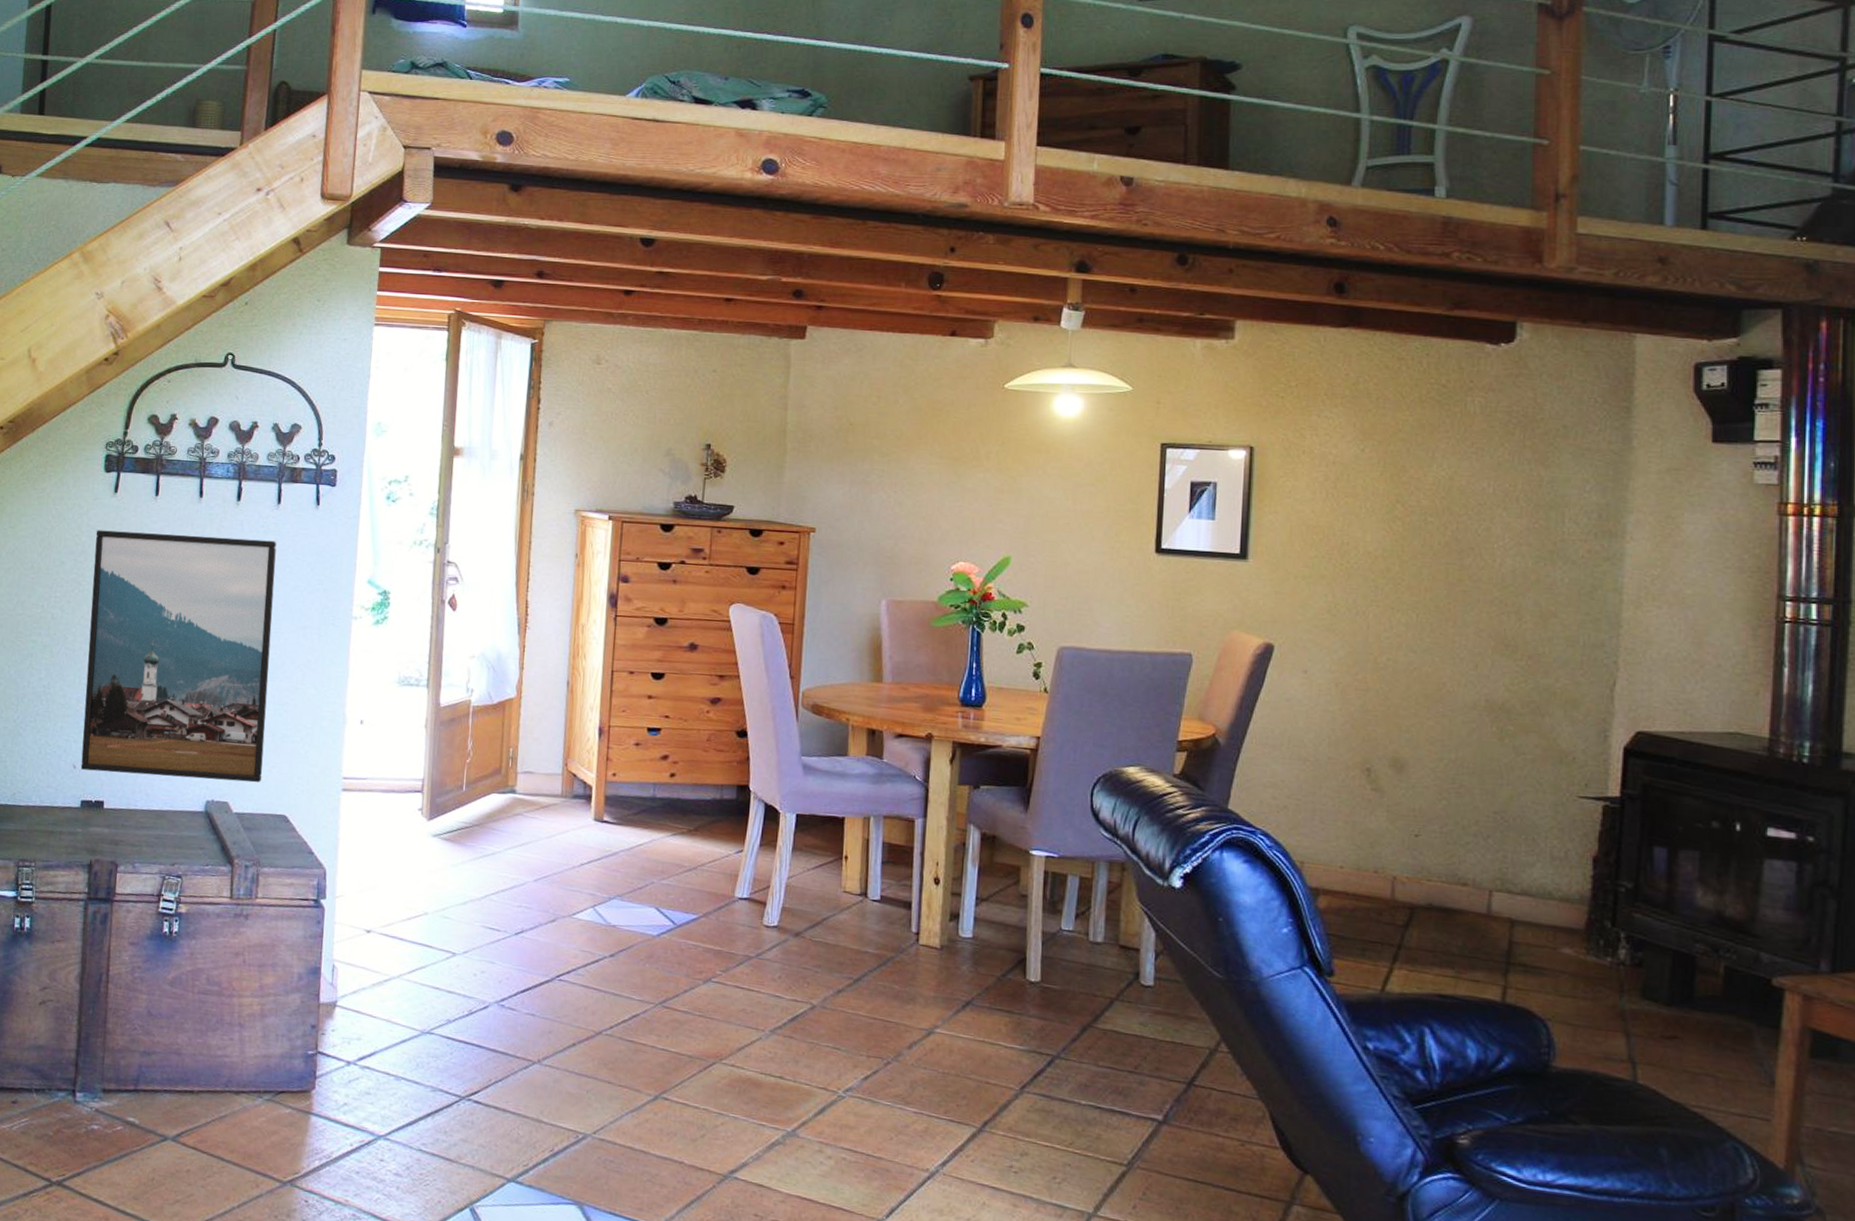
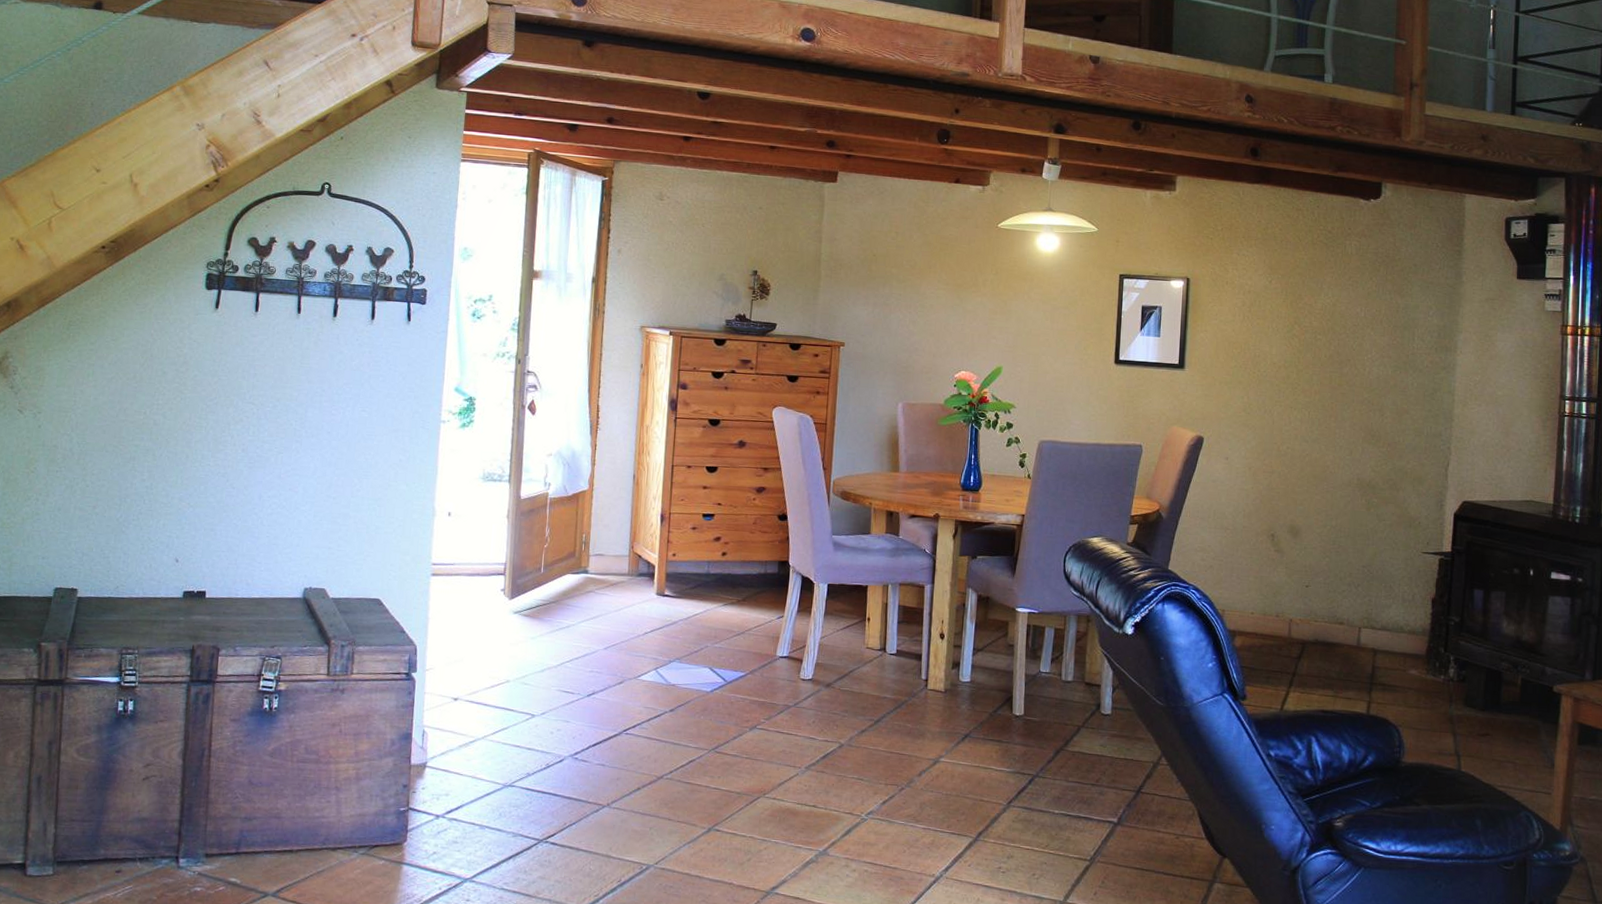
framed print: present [80,530,277,783] -> none [183,342,371,571]

